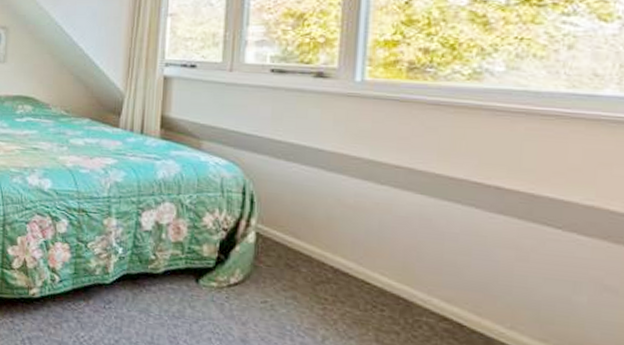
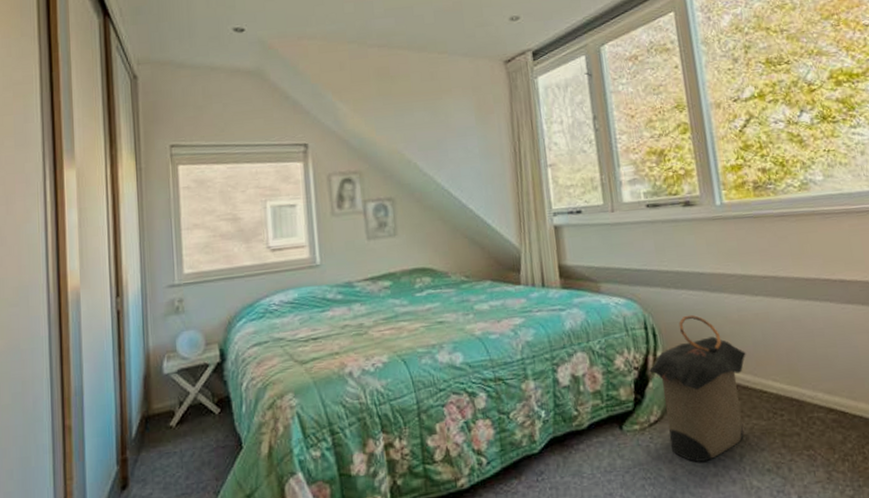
laundry hamper: none [236,189,354,334] -> present [647,314,746,462]

